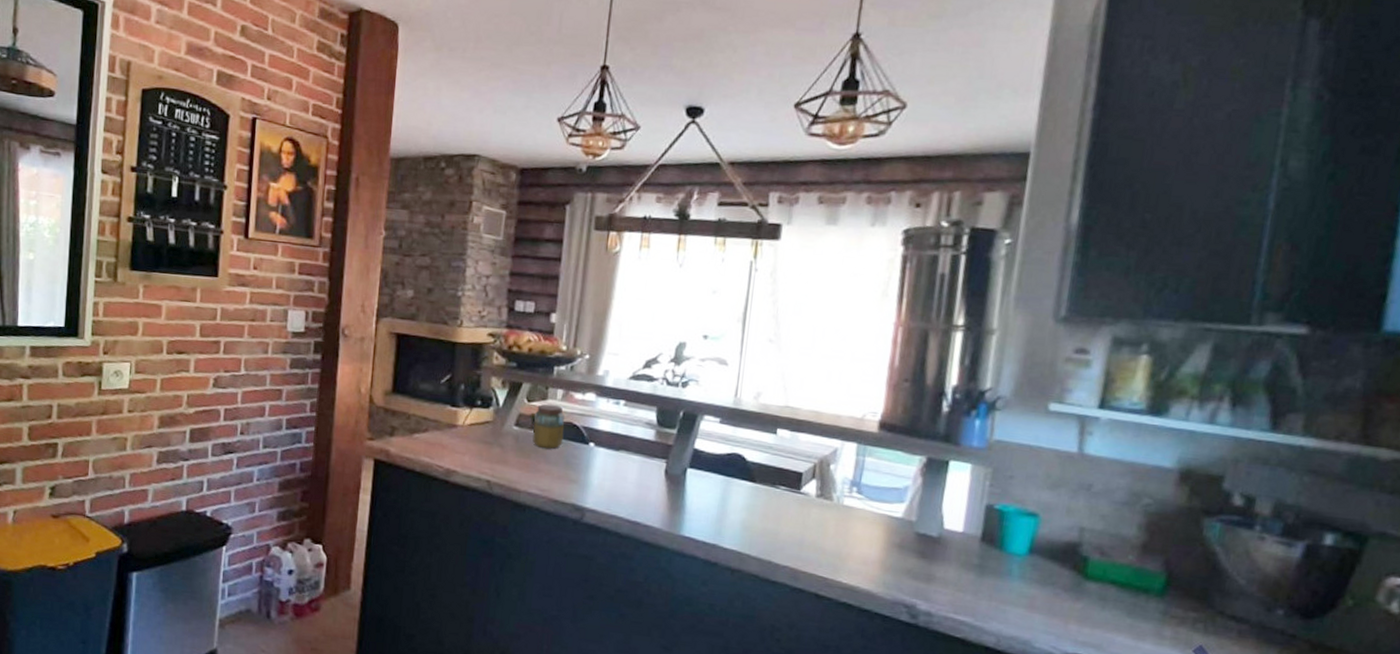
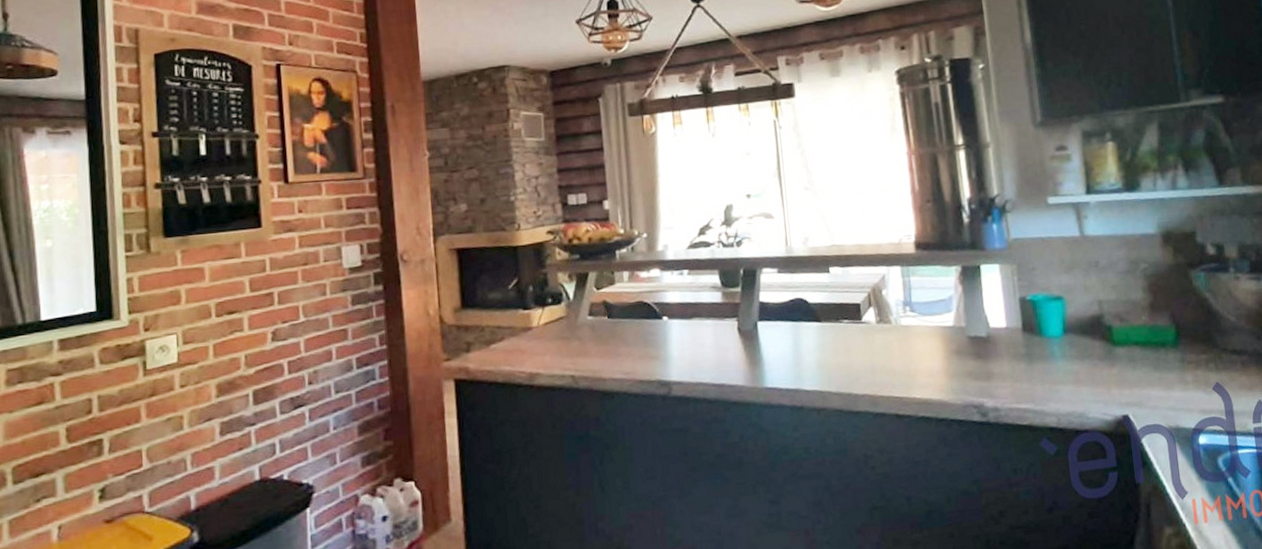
peanut butter: present [532,403,565,449] -> none [606,287,638,332]

